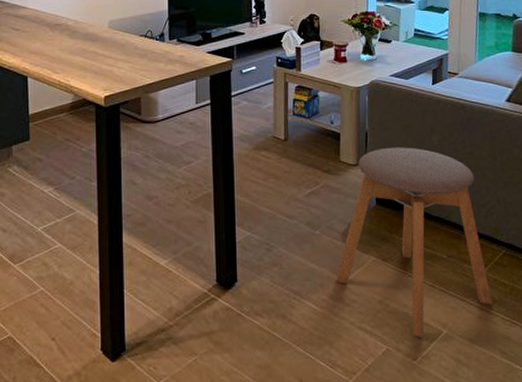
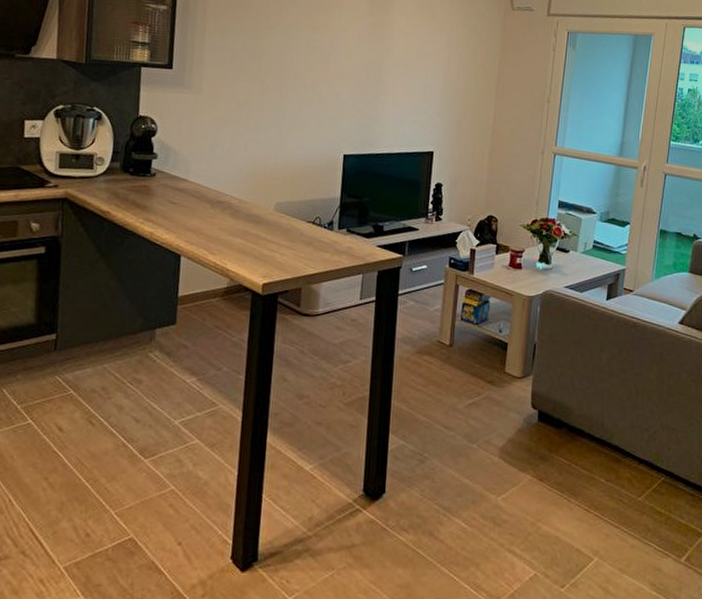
stool: present [336,147,492,337] -> none [488,362,646,564]

